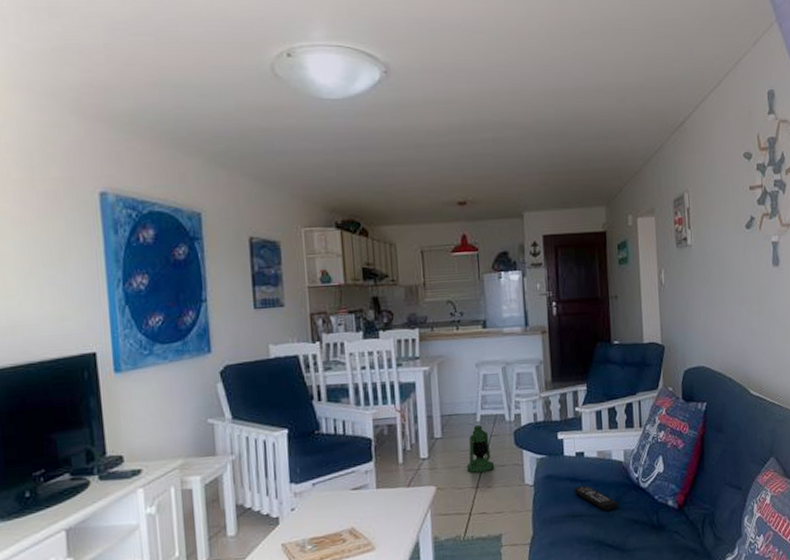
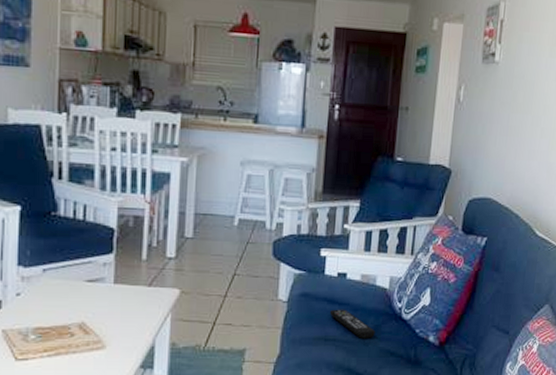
lantern: present [466,425,495,473] -> none [216,230,248,280]

